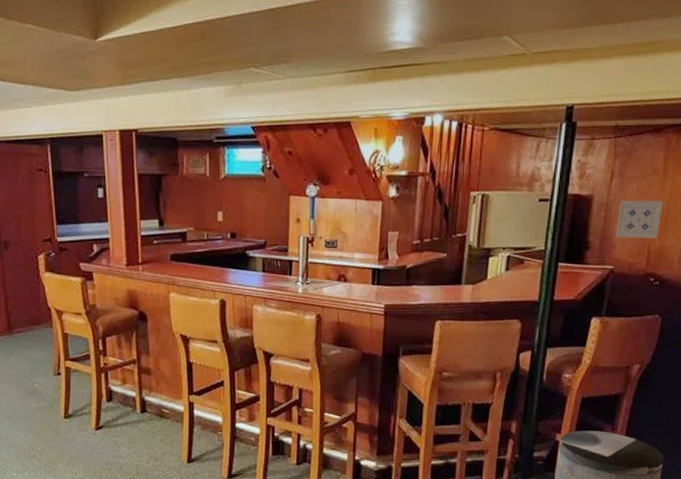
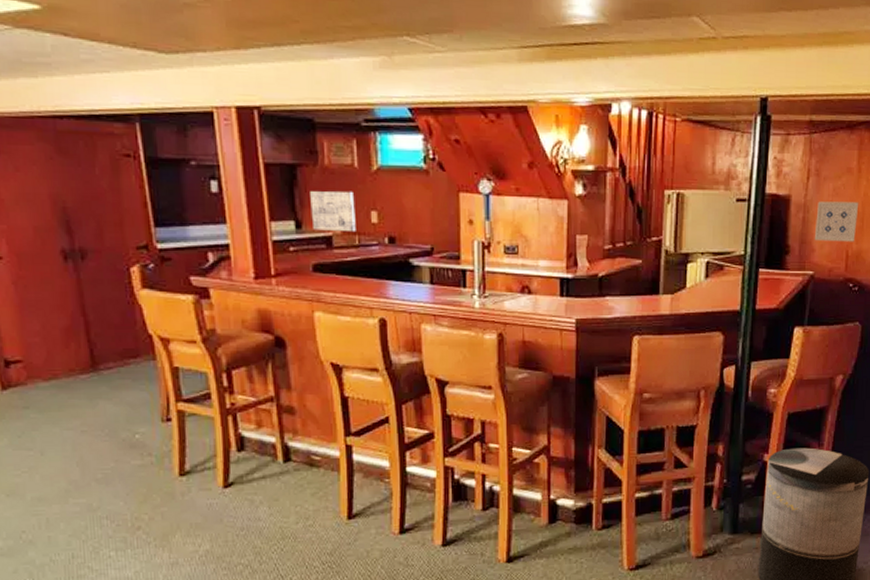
wall art: none [171,196,206,229] -> present [310,191,356,233]

